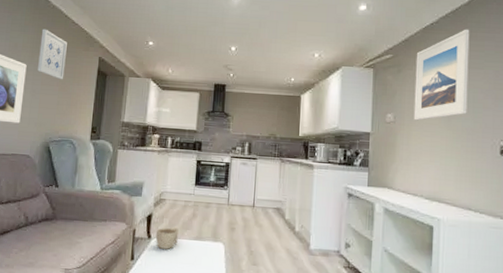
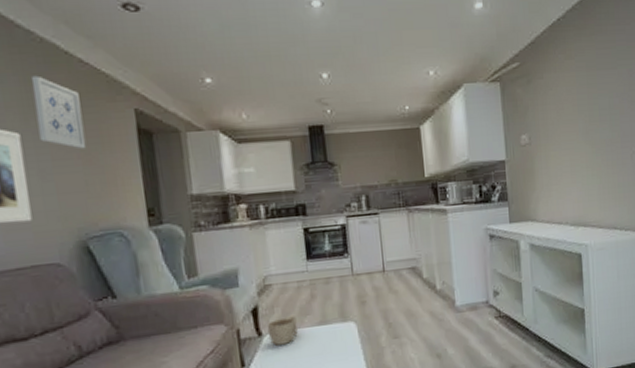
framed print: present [413,29,470,121] -> none [545,22,604,139]

